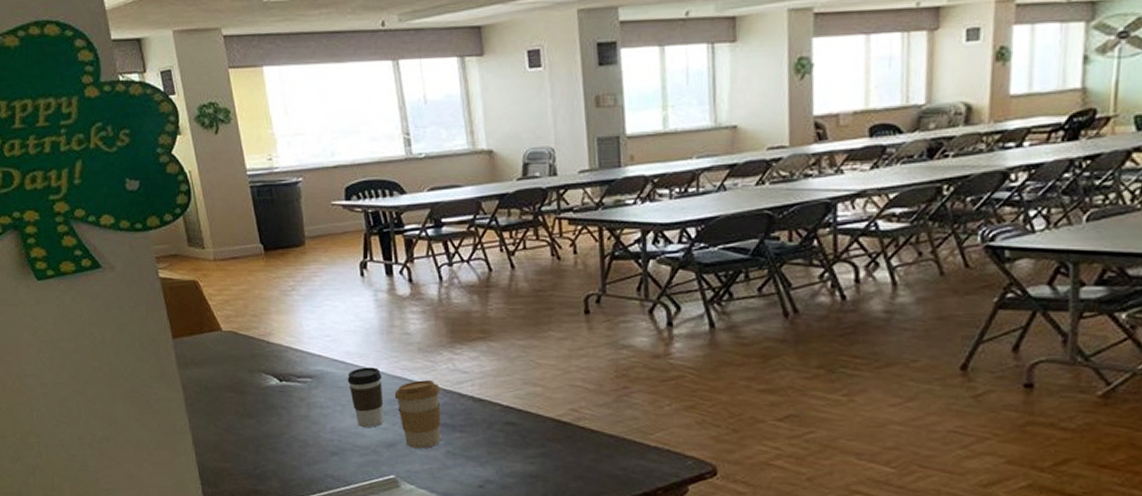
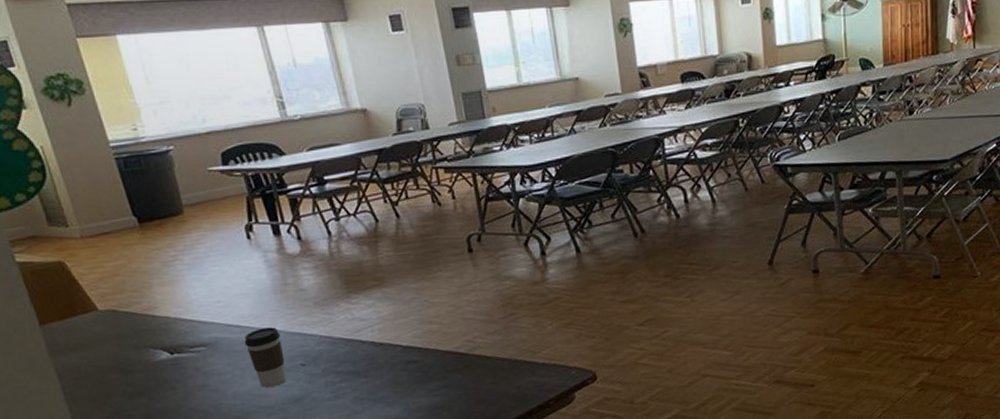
coffee cup: present [394,380,441,449] -> none [295,332,347,400]

